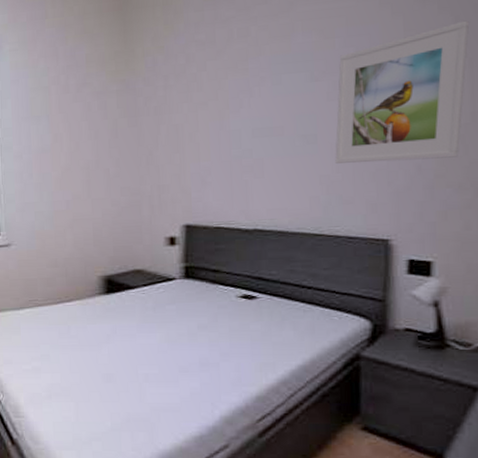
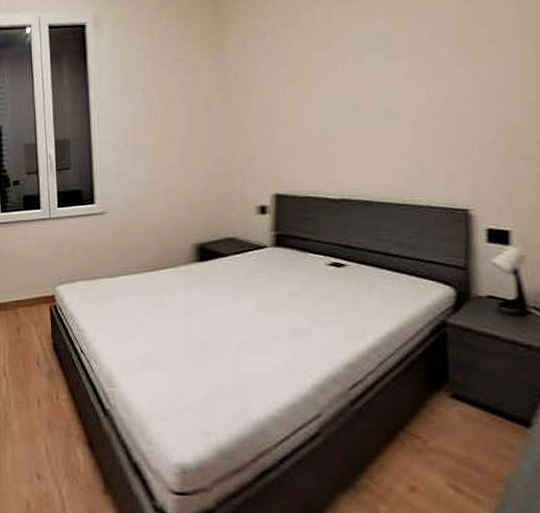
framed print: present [335,20,470,164] -> none [415,8,532,137]

